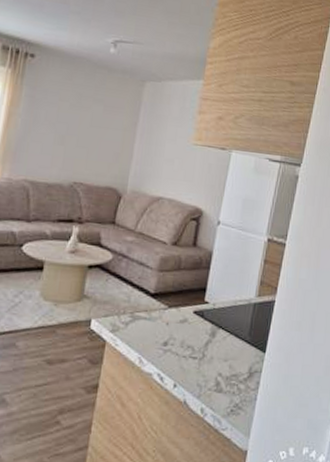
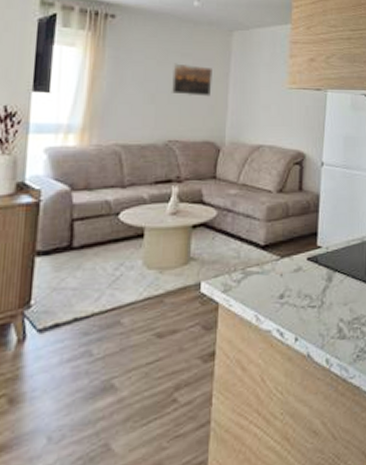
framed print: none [80,108,122,144] -> present [171,63,212,97]

